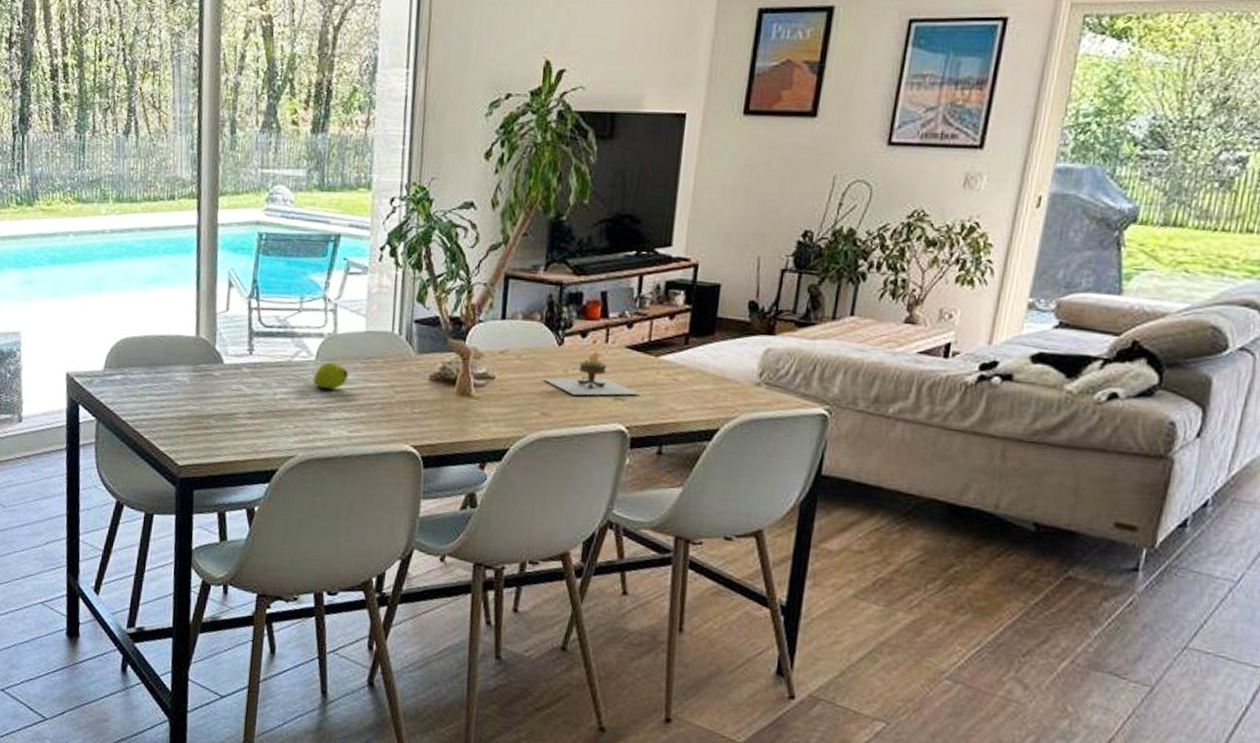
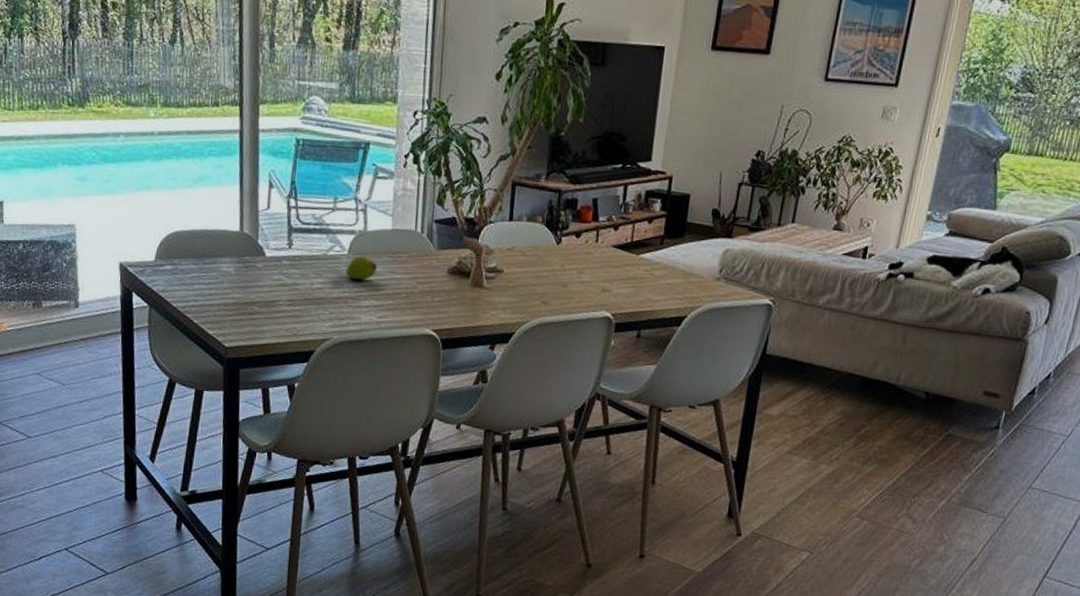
candle: present [543,351,640,396] -> none [544,249,623,287]

